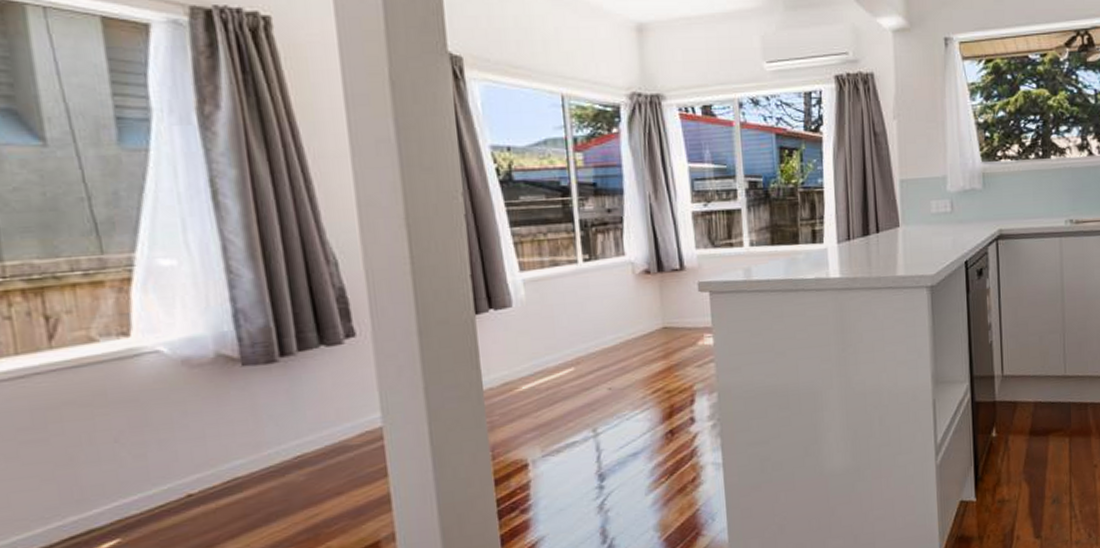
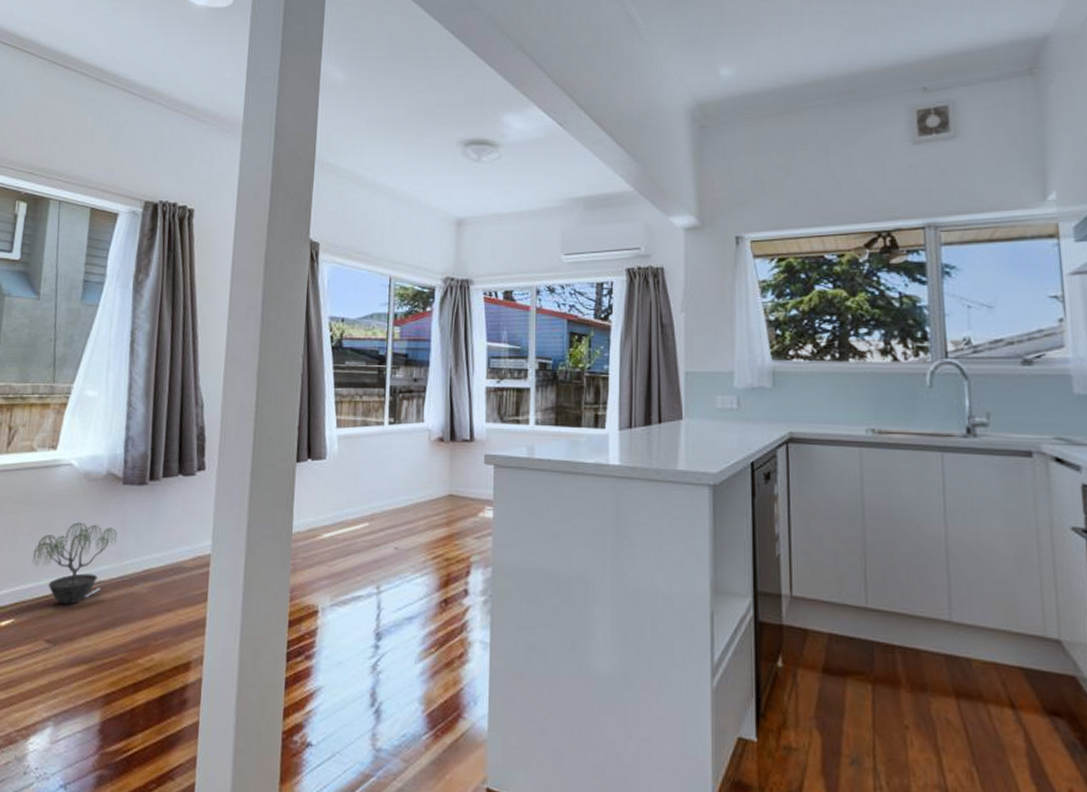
potted plant: none [127,416,249,511] -> present [31,522,117,605]

